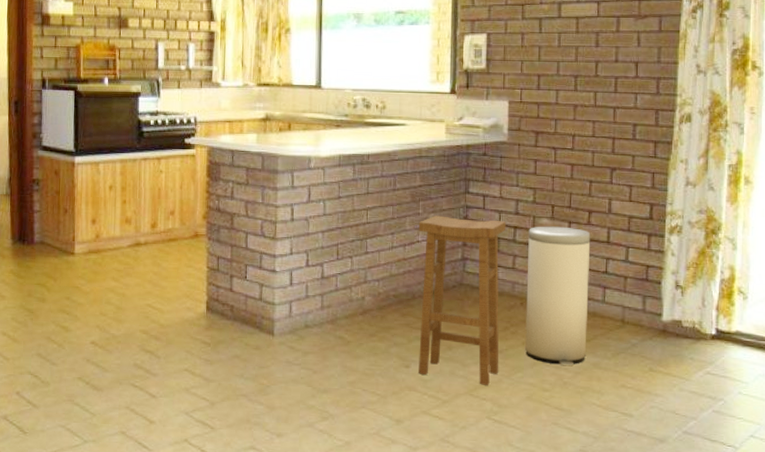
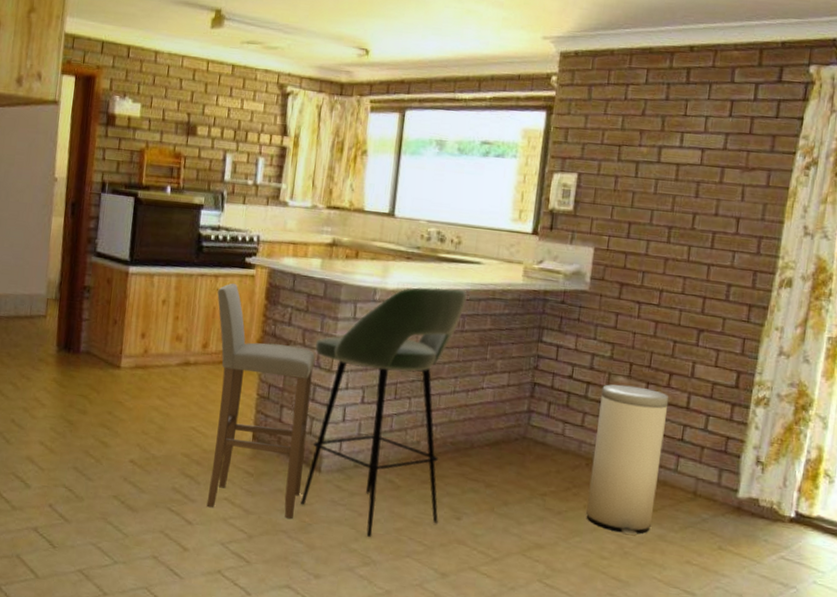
bar stool: none [161,164,259,383] -> present [206,283,316,519]
bar stool: none [258,150,396,392] -> present [301,287,467,537]
bar stool: present [418,215,506,385] -> none [470,362,579,547]

